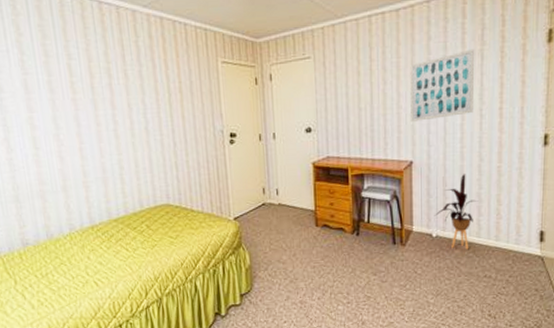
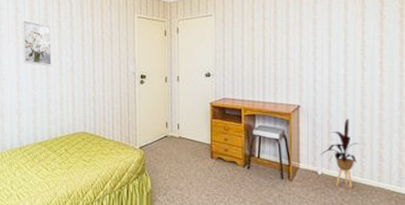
wall art: none [76,68,122,127] -> present [21,19,53,66]
wall art: present [410,48,475,122] -> none [298,11,357,71]

